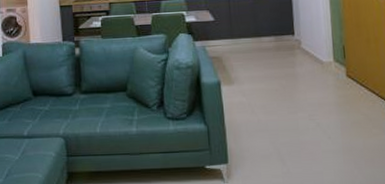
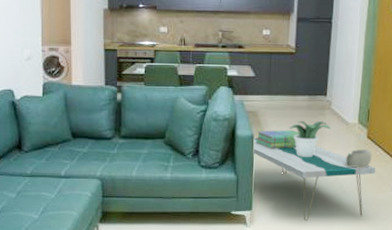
coffee table: none [219,84,363,174] -> present [252,138,376,222]
stack of books: none [223,73,271,96] -> present [256,130,300,149]
potted plant: none [257,62,304,102] -> present [289,121,330,157]
decorative bowl: none [325,89,357,111] -> present [345,150,373,169]

